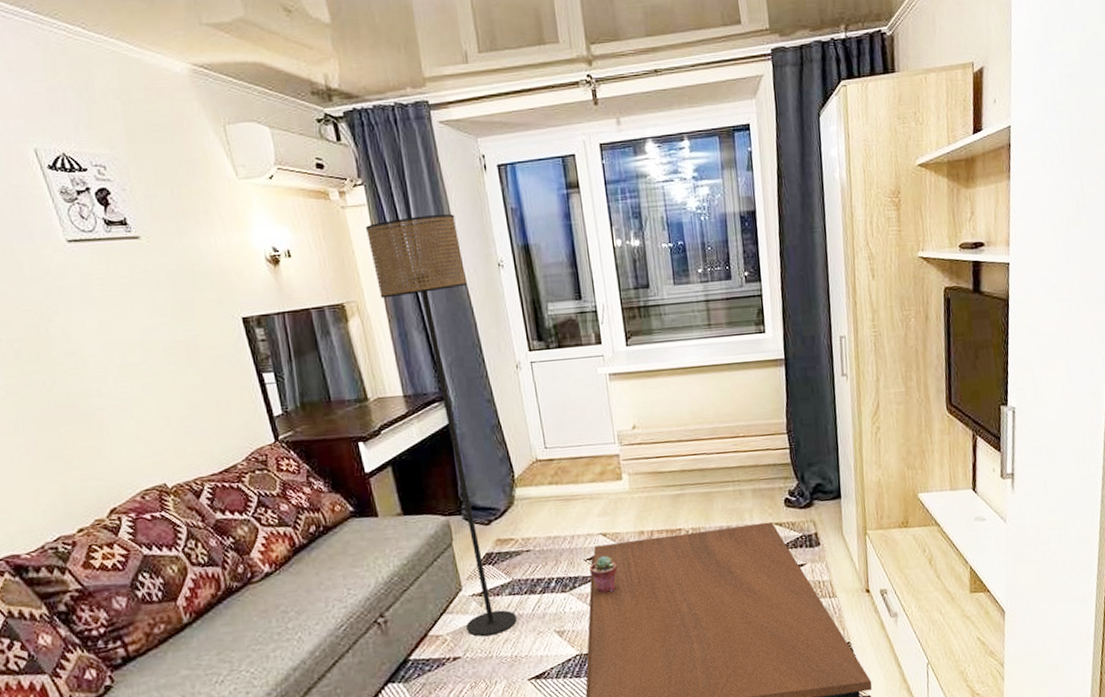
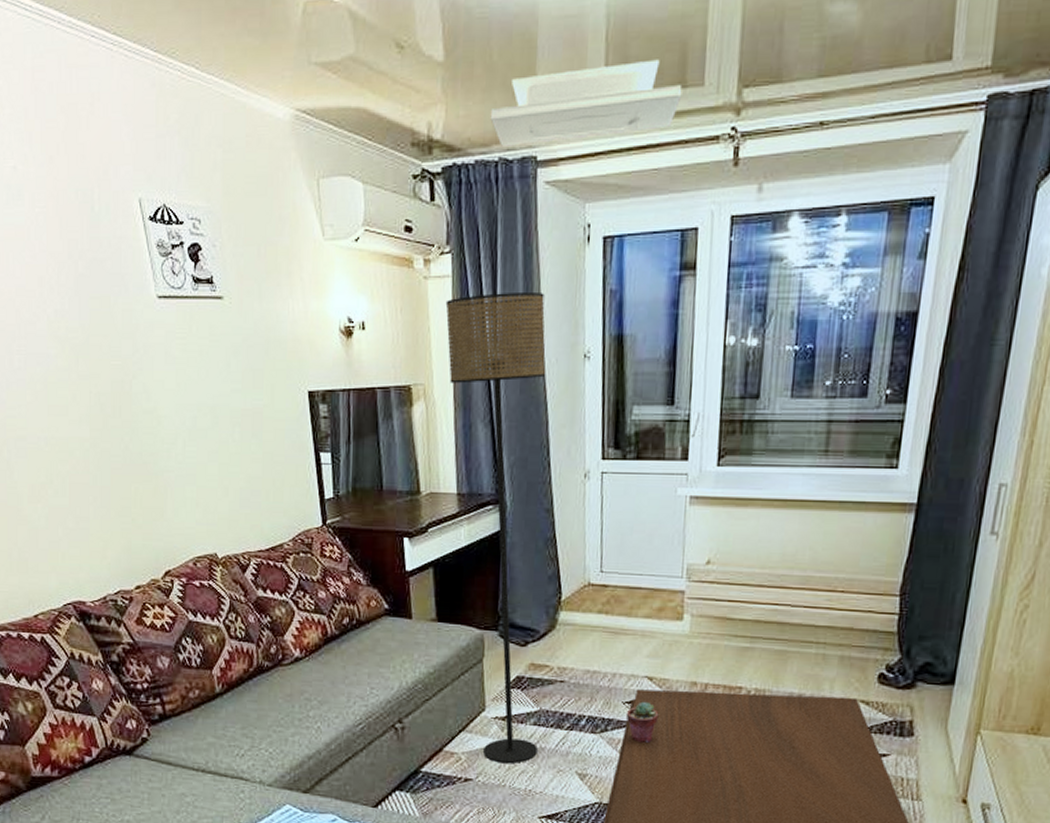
ceiling light: none [380,22,543,95] -> present [490,59,683,148]

